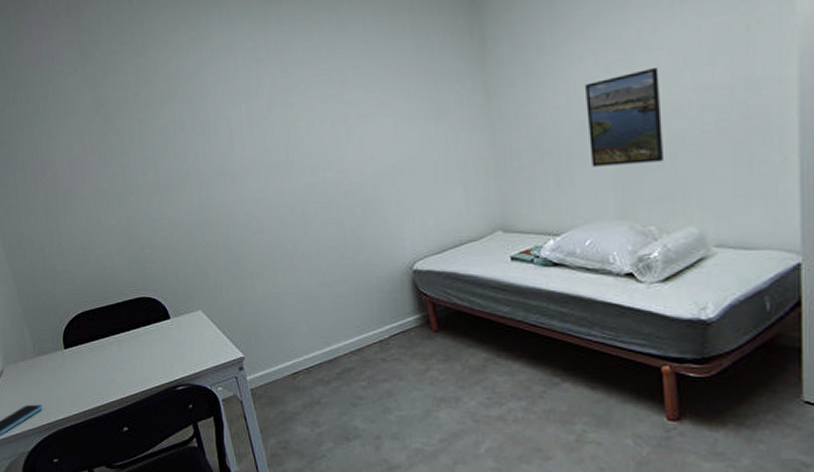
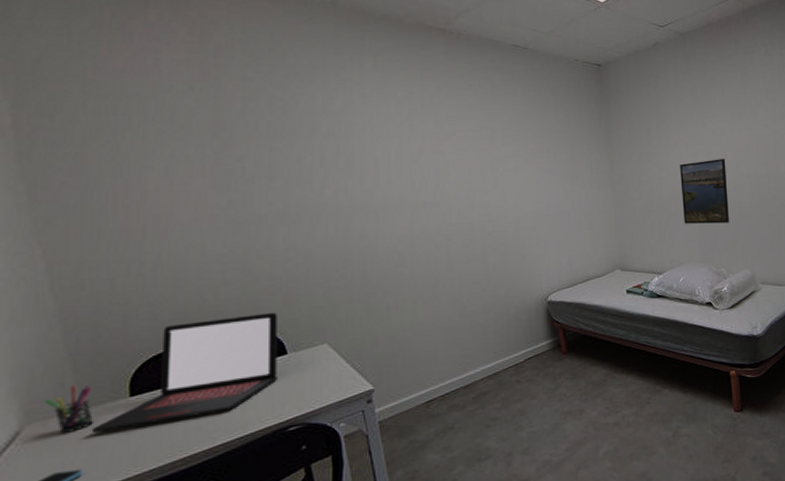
pen holder: none [14,337,44,375] -> present [45,385,93,433]
laptop: none [43,279,165,377] -> present [91,312,277,433]

